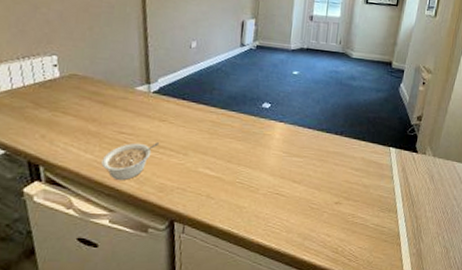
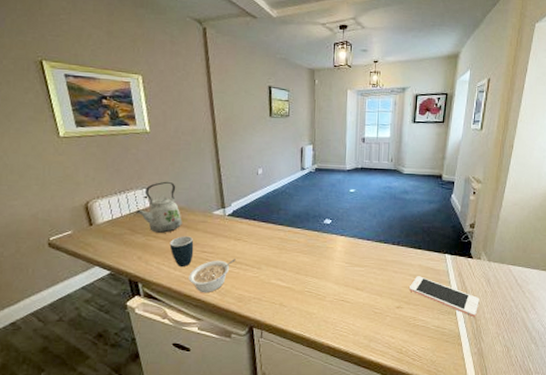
kettle: none [41,48,98,109] -> present [136,181,182,233]
mug: none [81,113,111,150] -> present [169,236,194,268]
cell phone: none [350,170,422,215] -> present [409,276,480,317]

